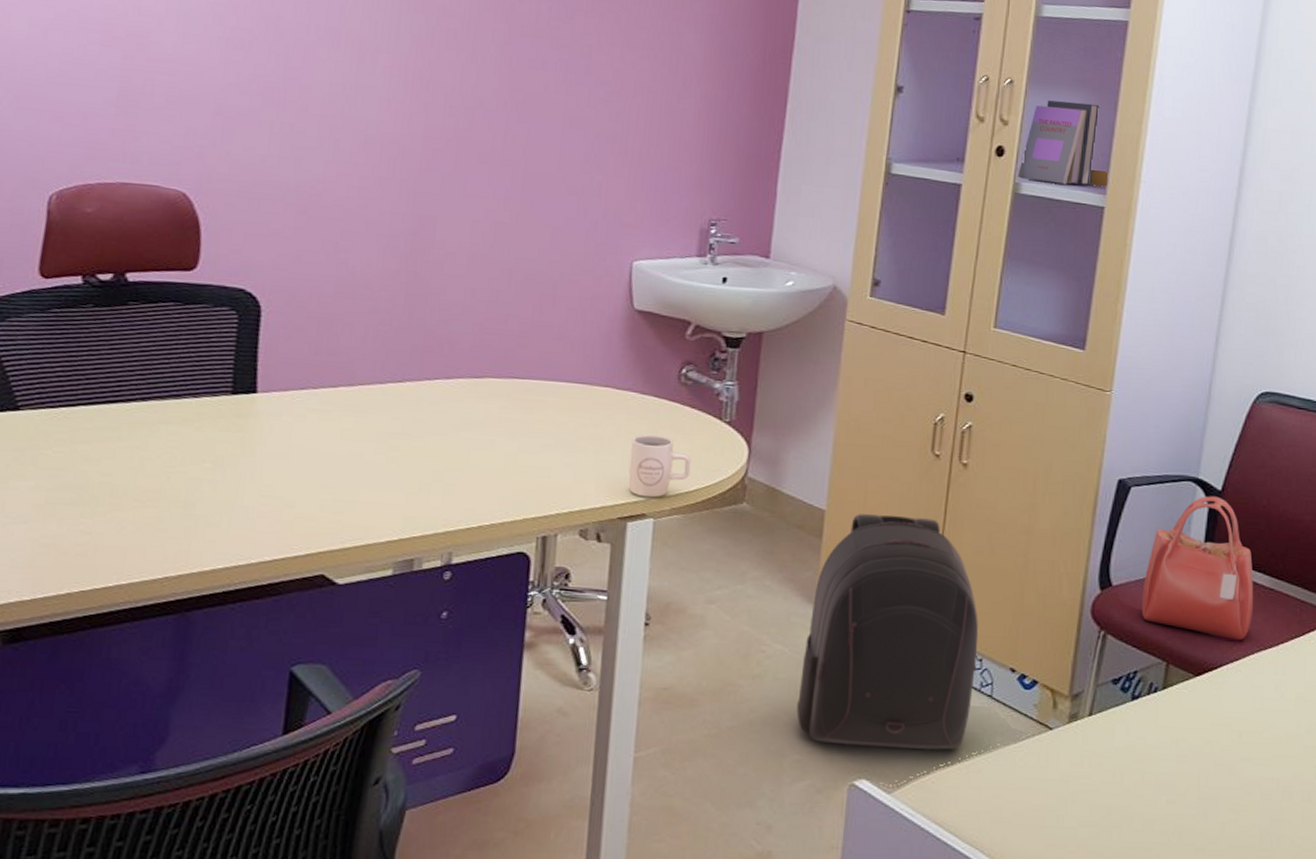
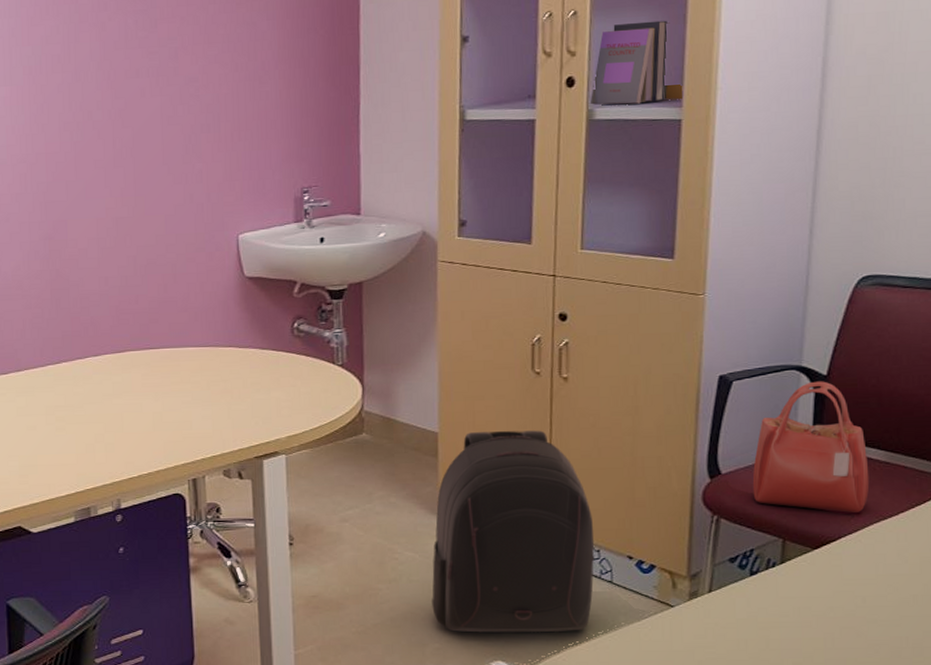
mug: present [628,434,692,498] -> none [257,383,313,438]

